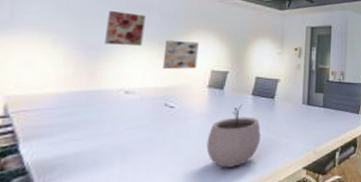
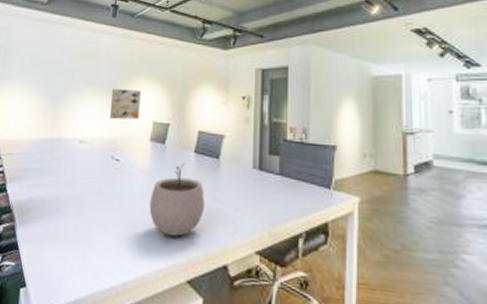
wall art: present [105,10,146,47] -> none [64,60,95,95]

